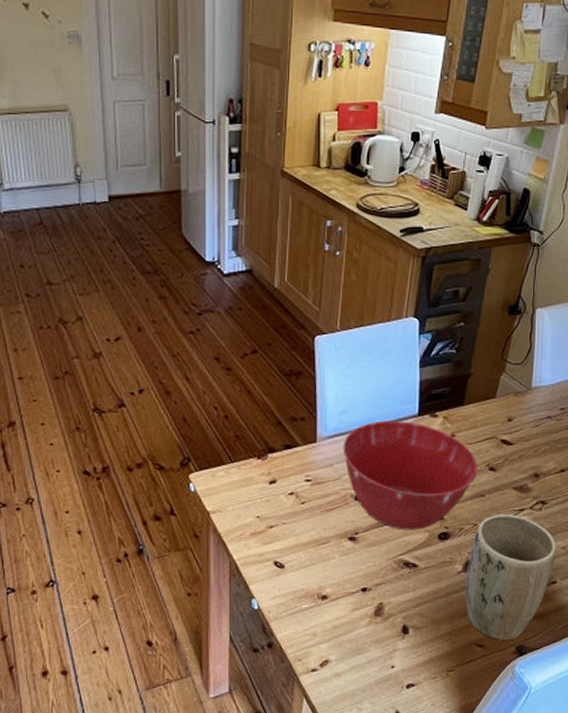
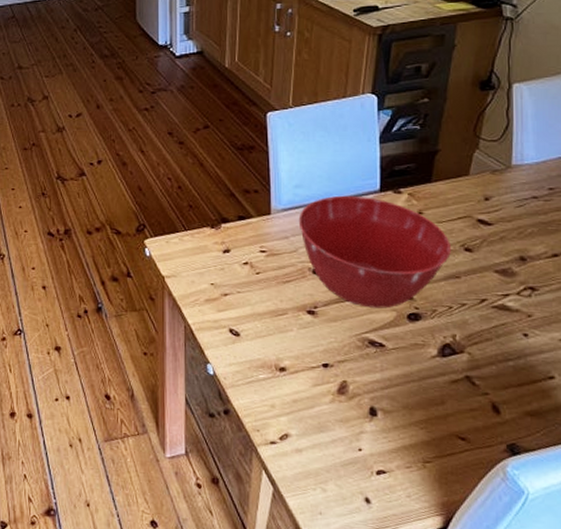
plant pot: present [465,513,556,640] -> none [441,297,552,436]

